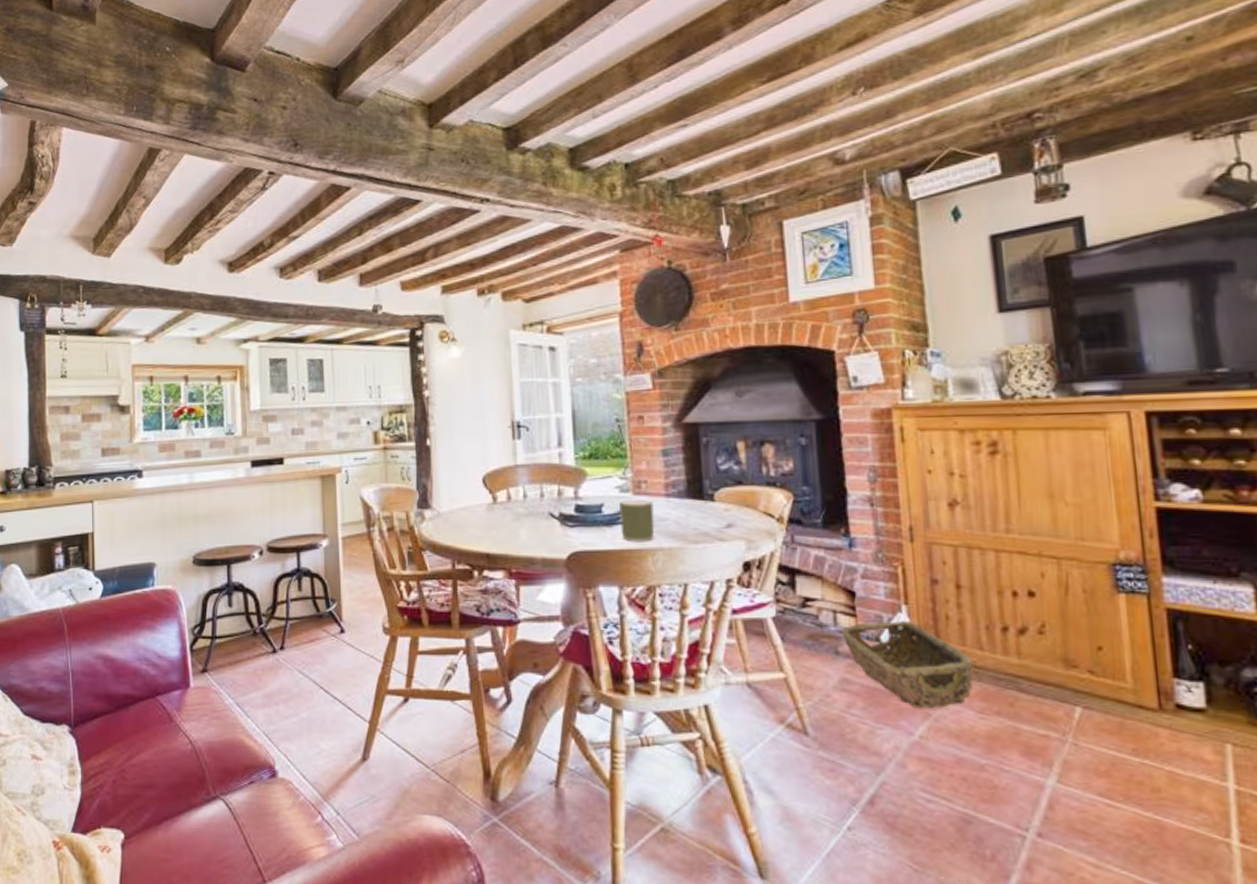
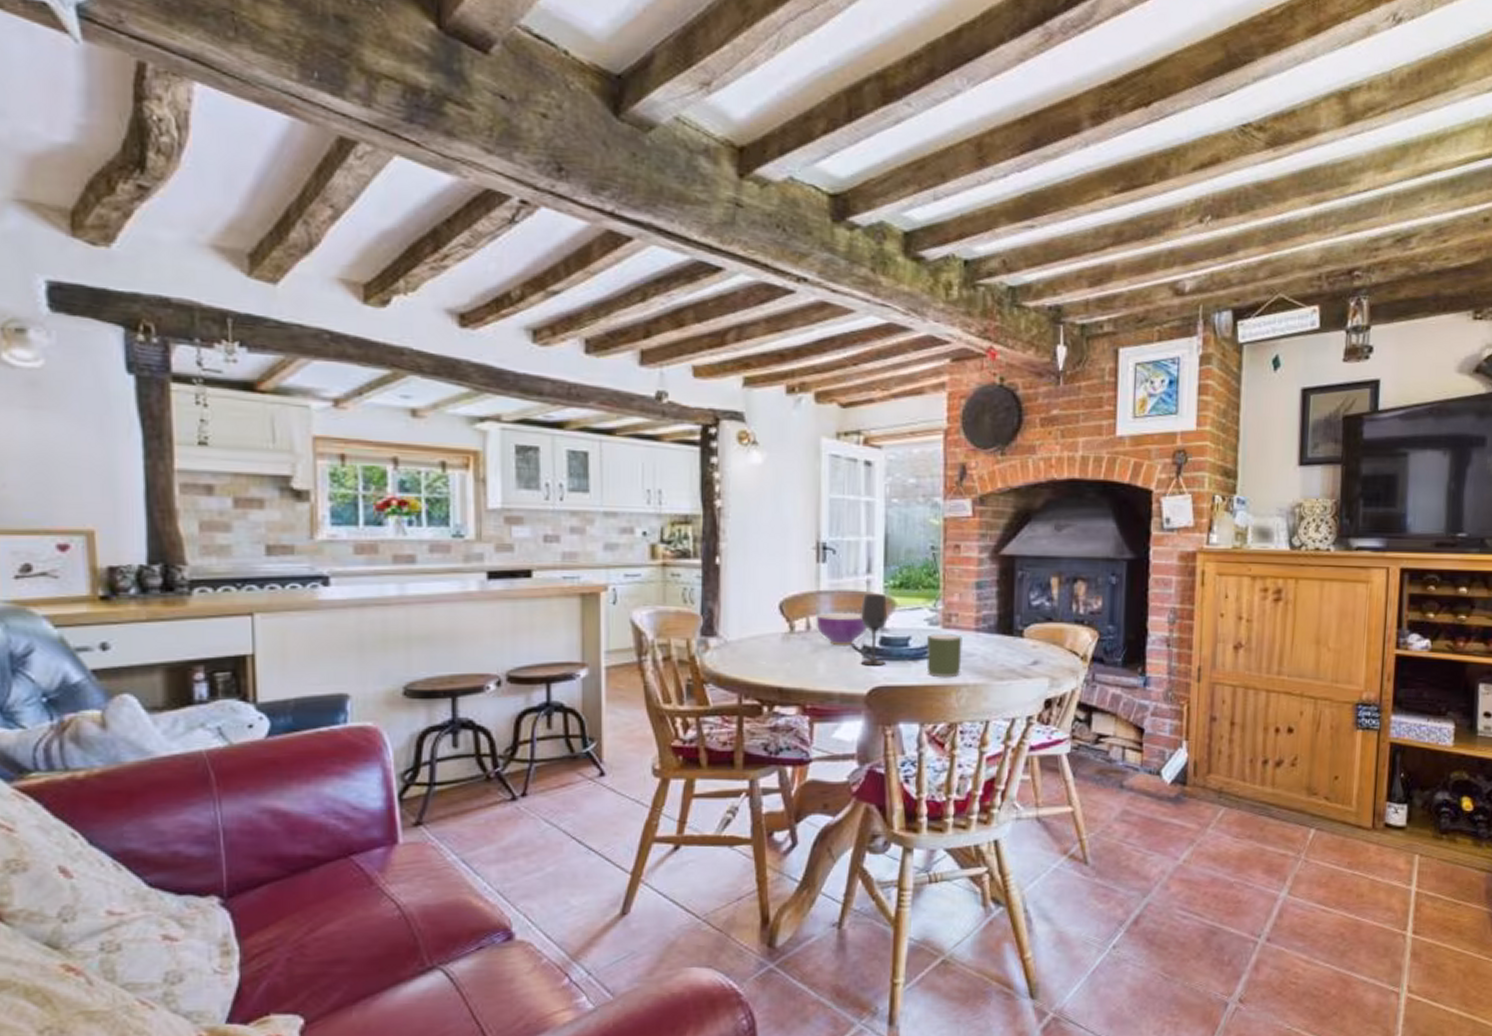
bowl: none [515,484,562,515] -> present [816,613,867,646]
wine glass: none [555,465,581,532] -> present [860,593,888,666]
woven basket: present [841,621,974,709] -> none [1127,756,1236,836]

